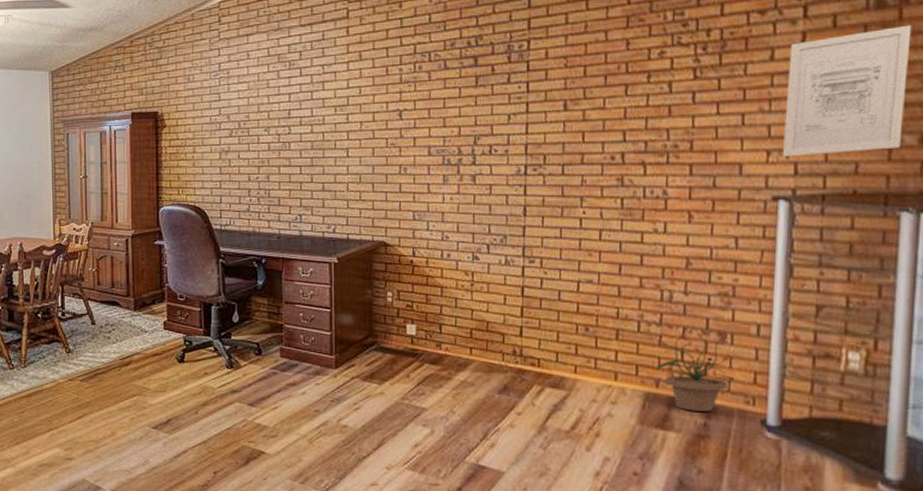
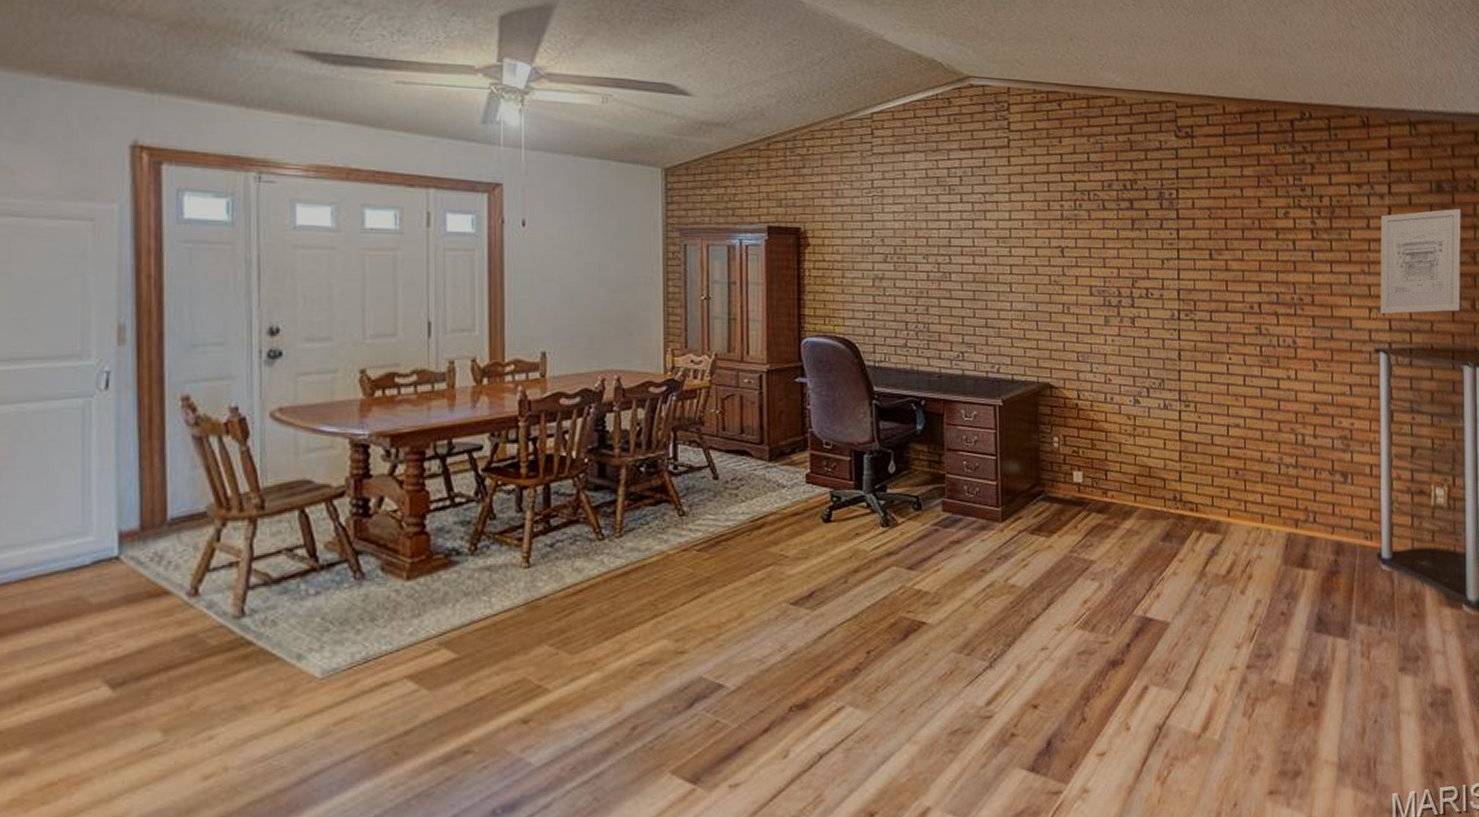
potted plant: present [656,331,734,411] -> none [1295,472,1355,549]

